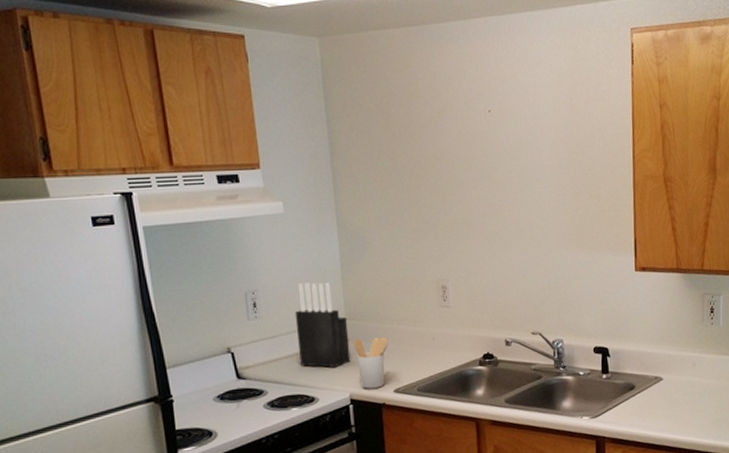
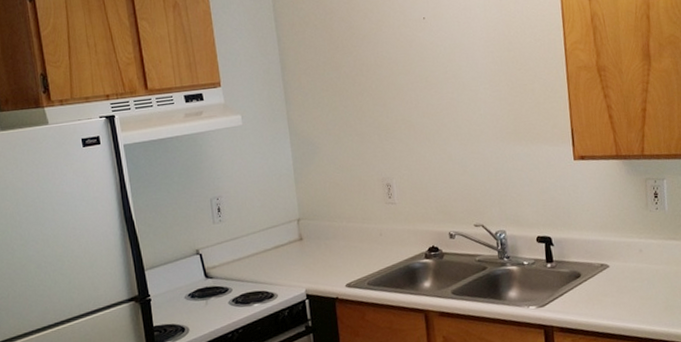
knife block: present [294,282,351,368] -> none [254,186,306,265]
utensil holder: present [353,336,389,389] -> none [307,234,340,284]

